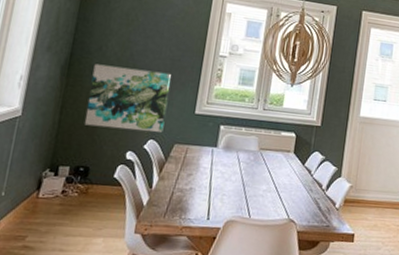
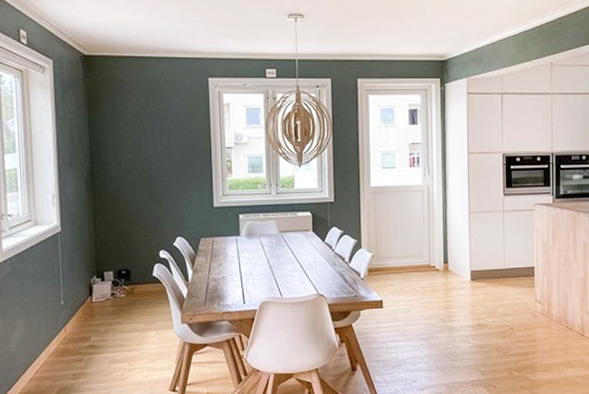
wall art: present [84,64,171,132] -> none [114,172,188,232]

